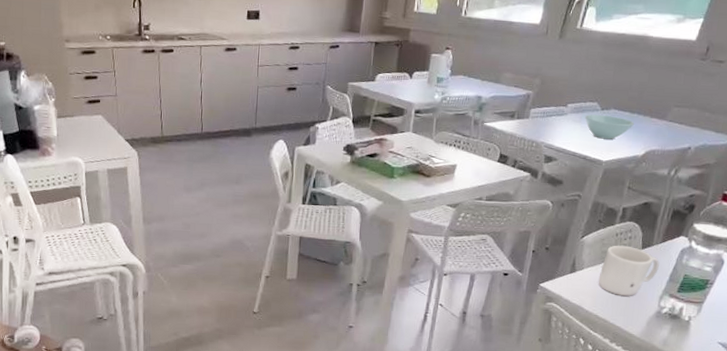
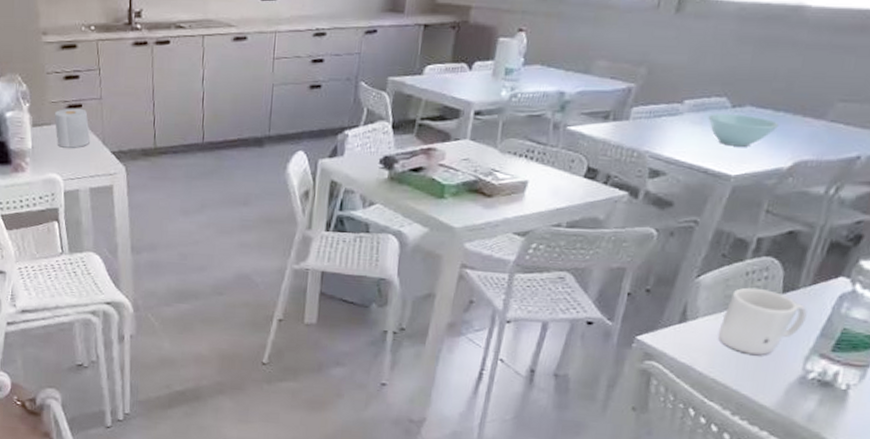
paper towel roll: none [76,103,107,136] -> present [54,108,90,148]

